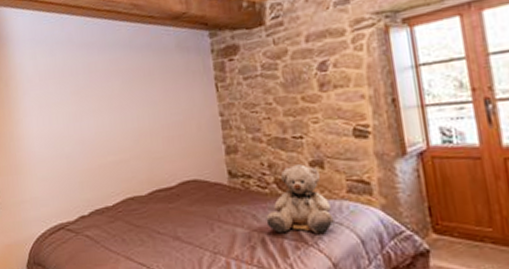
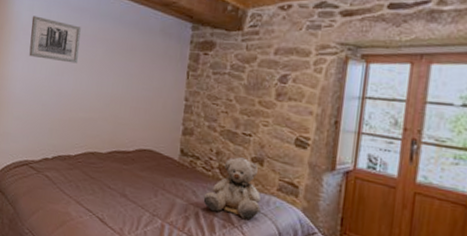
wall art: none [36,63,96,108] -> present [29,16,81,64]

